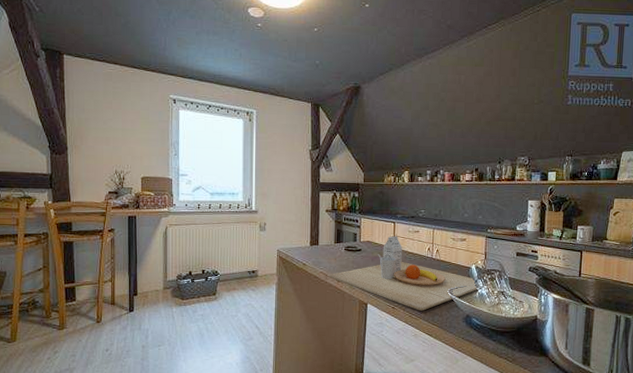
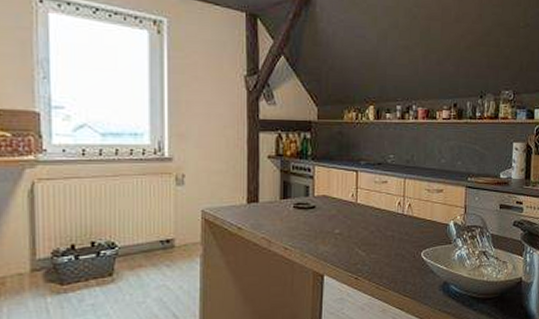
cutting board: present [328,236,477,311] -> none [272,188,456,280]

